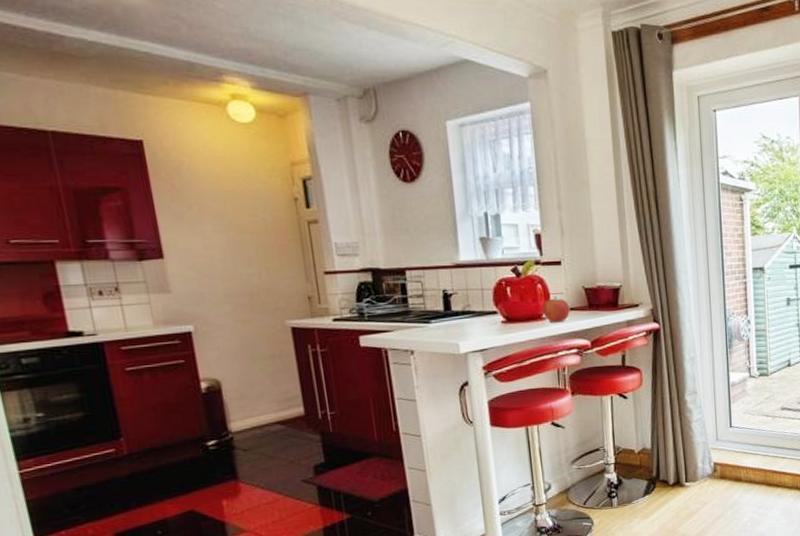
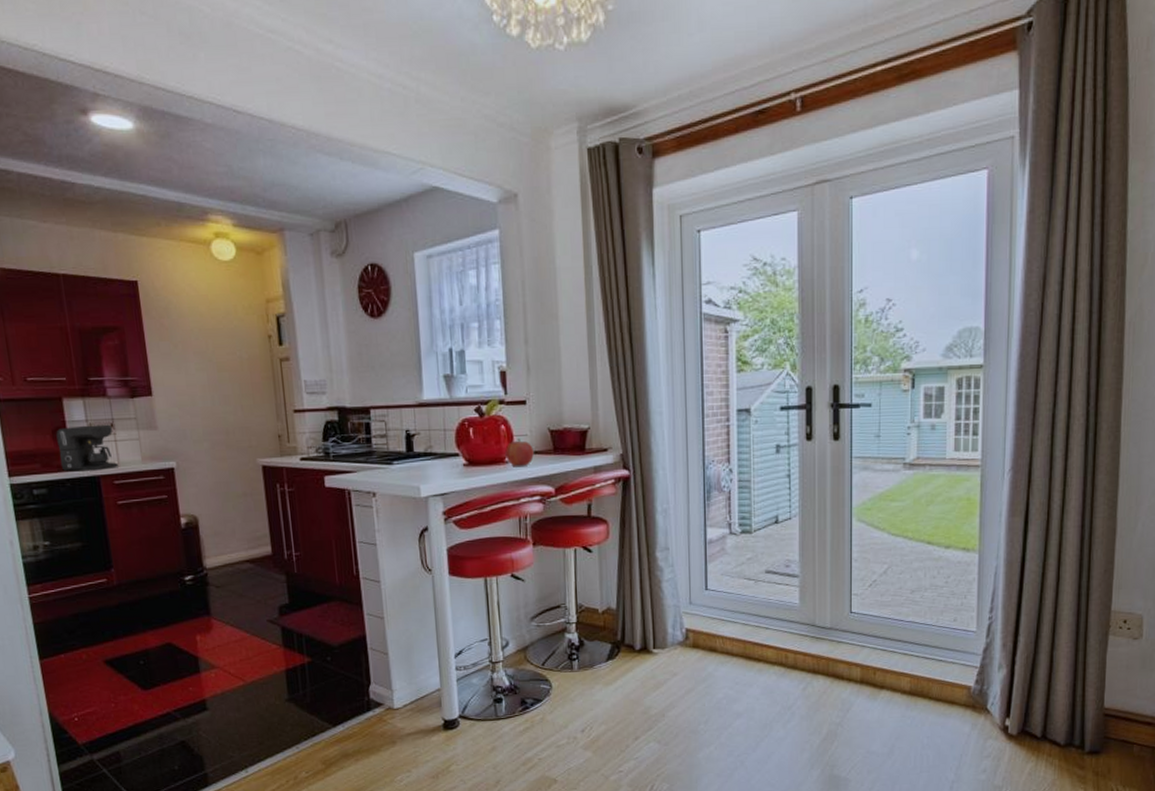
coffee maker: none [48,288,126,339] -> present [56,424,118,472]

